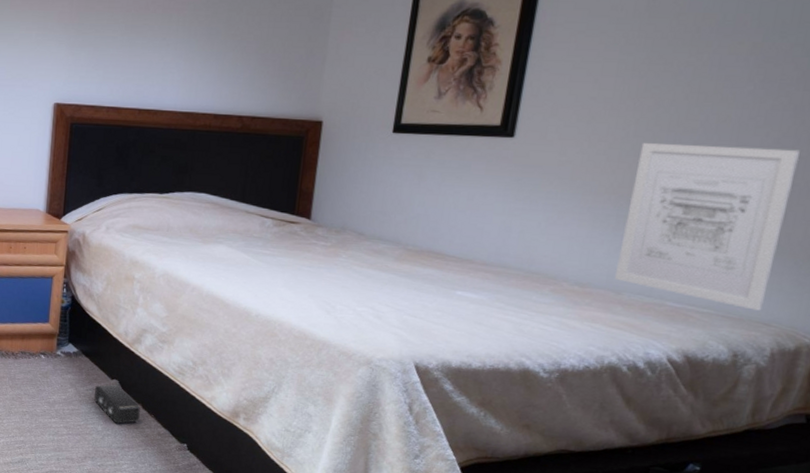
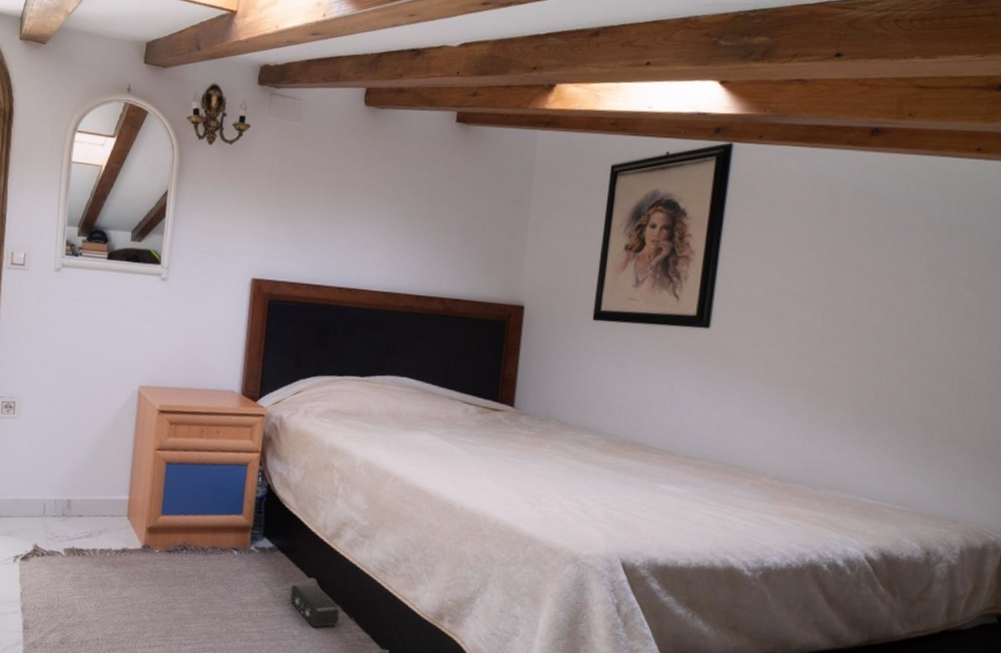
wall art: present [614,143,800,311] -> none [810,337,973,508]

